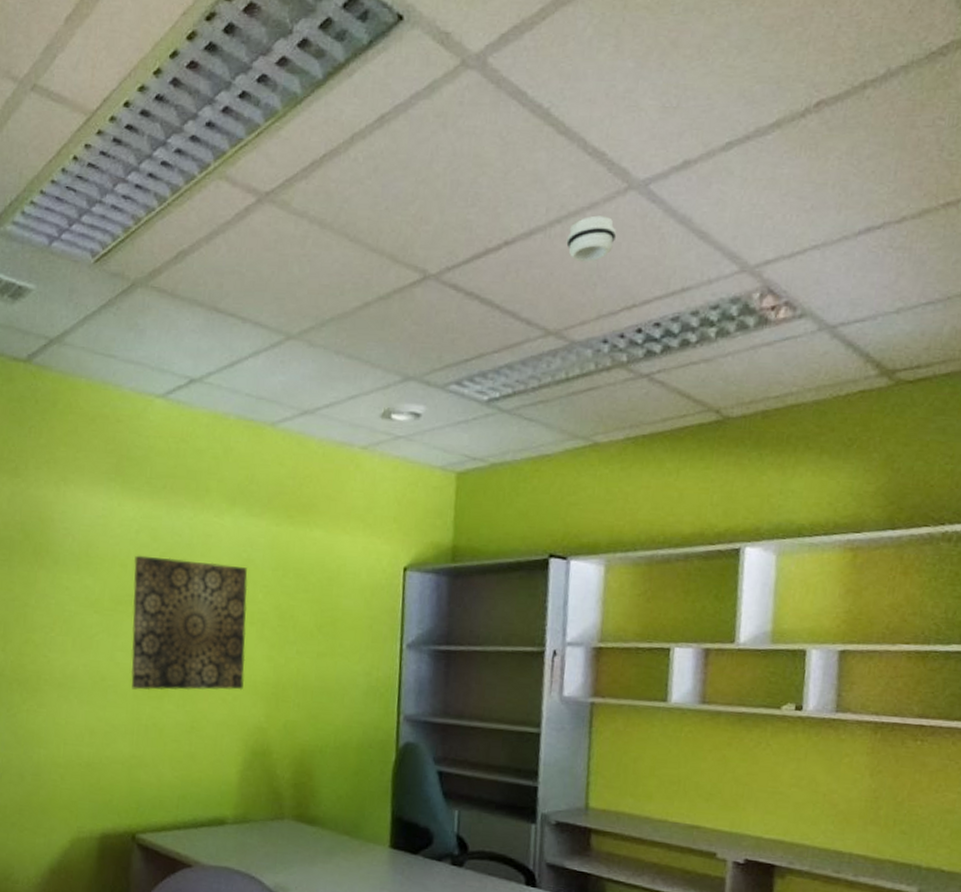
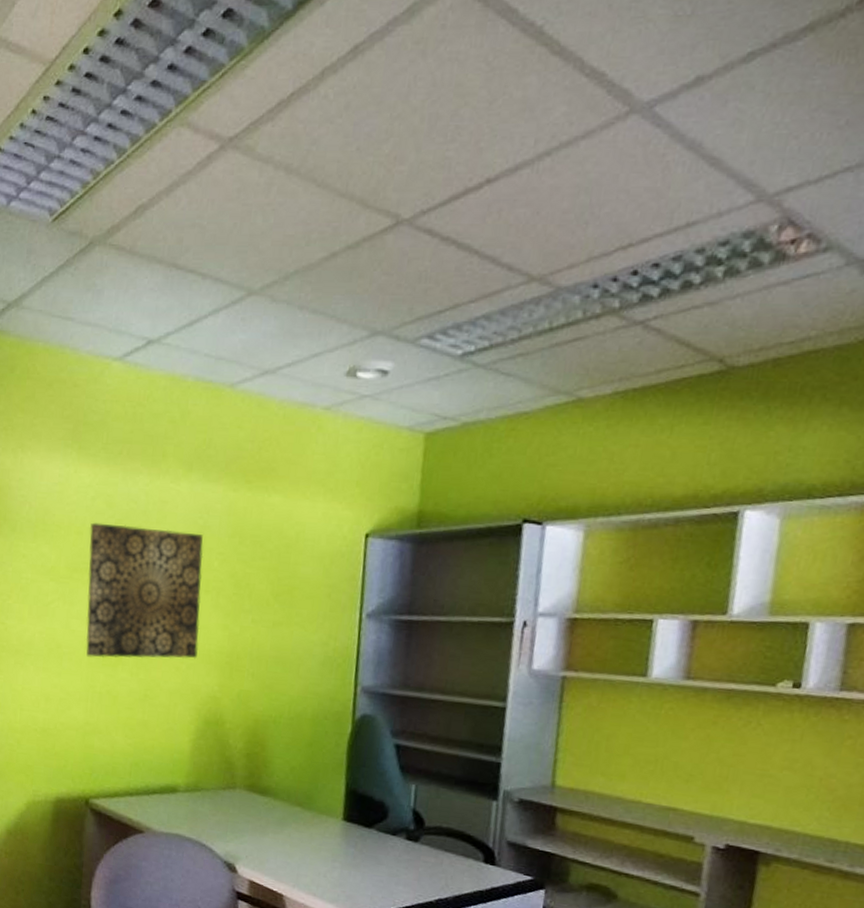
smoke detector: present [566,215,617,262] -> none [556,145,615,198]

